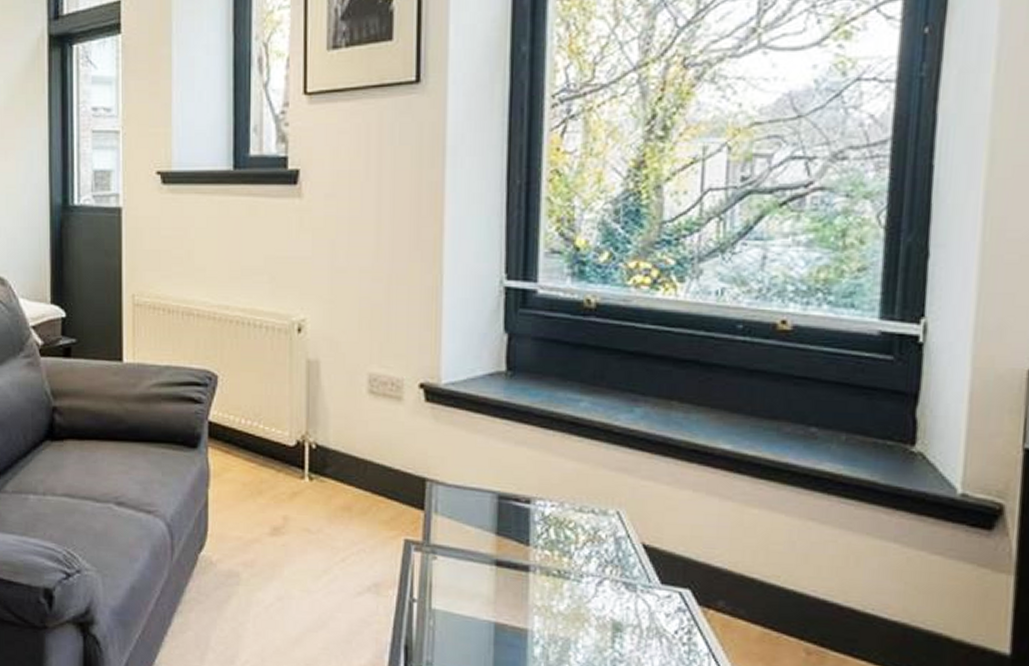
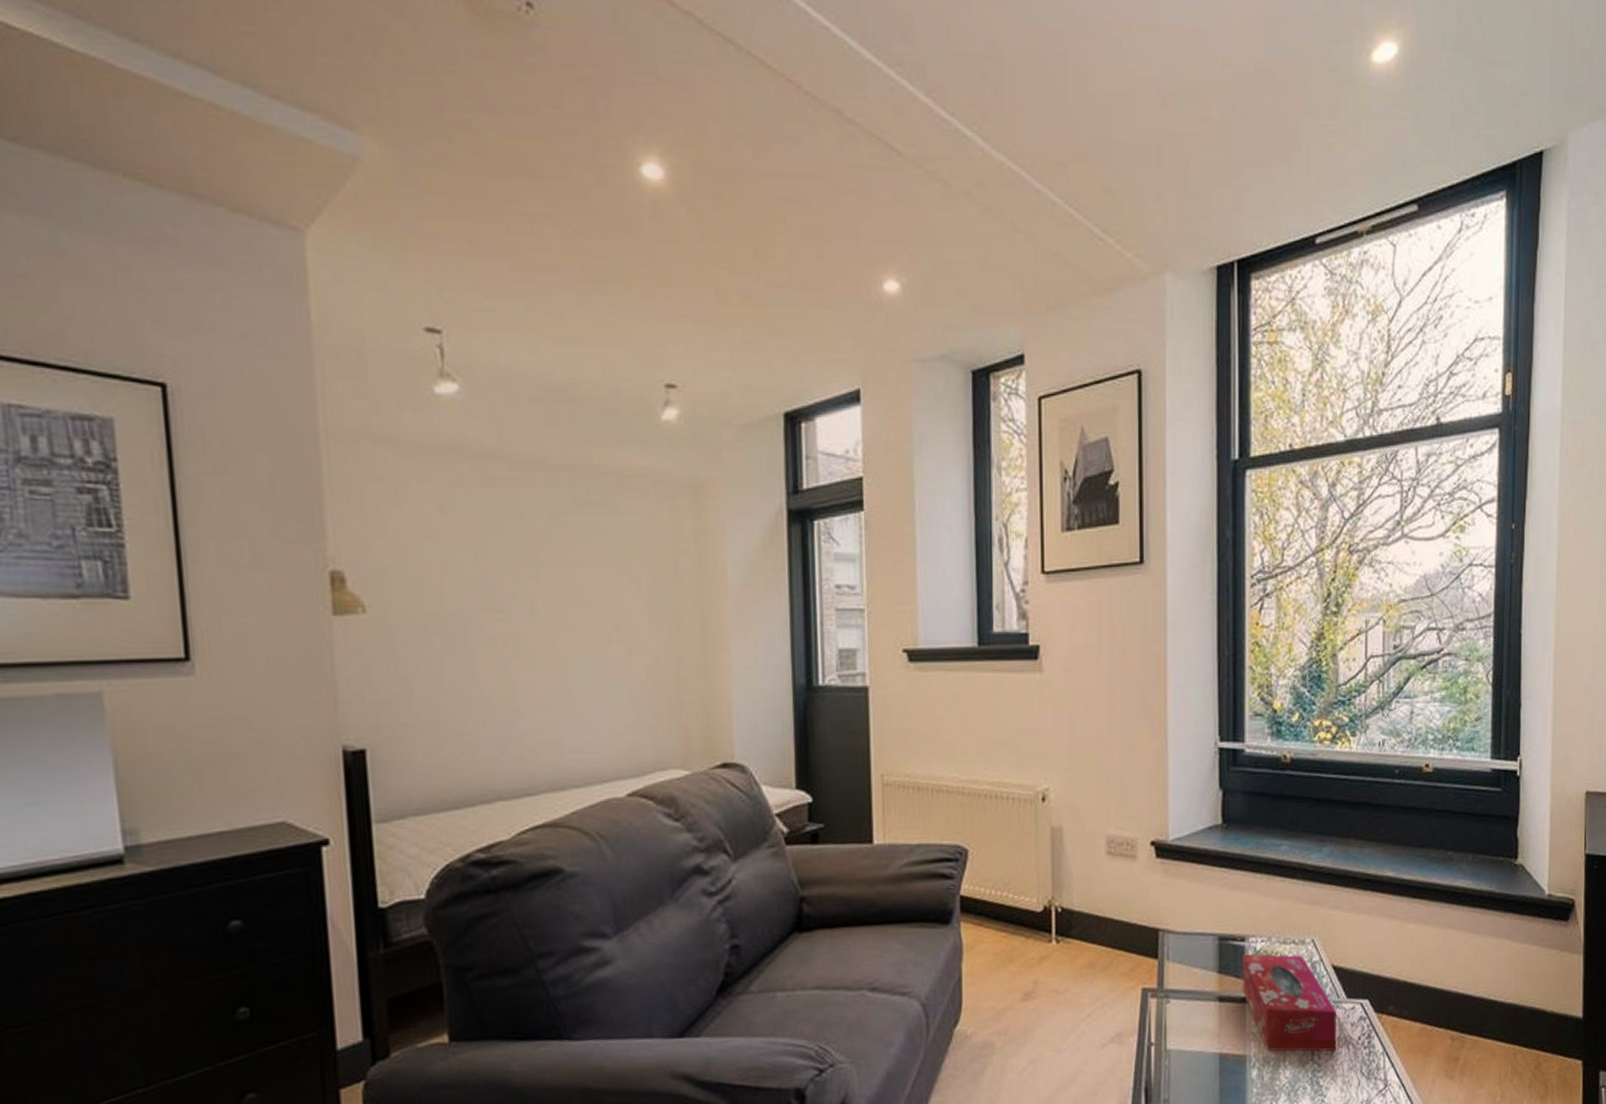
tissue box: none [526,517,647,642] -> present [1243,954,1337,1052]

